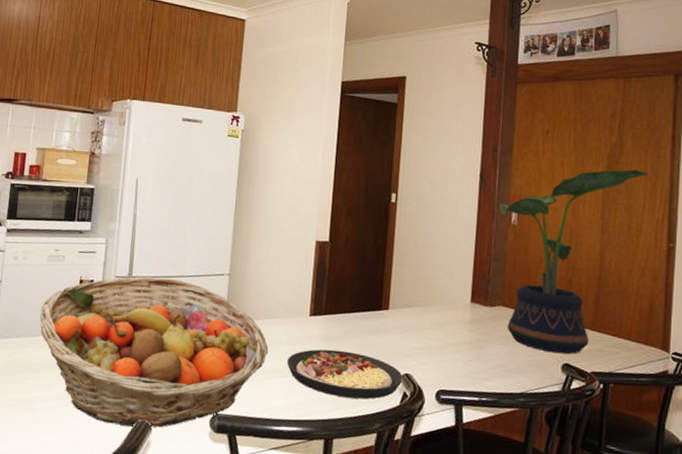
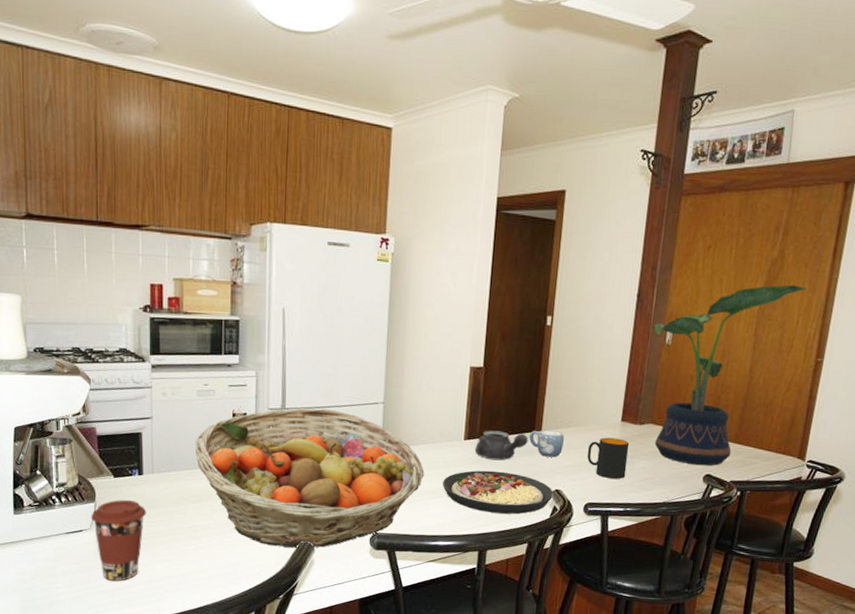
teapot: none [320,306,375,340] -> present [475,430,528,461]
mug: none [376,308,413,339] -> present [529,429,565,458]
mug: none [437,318,481,365] -> present [587,437,630,480]

